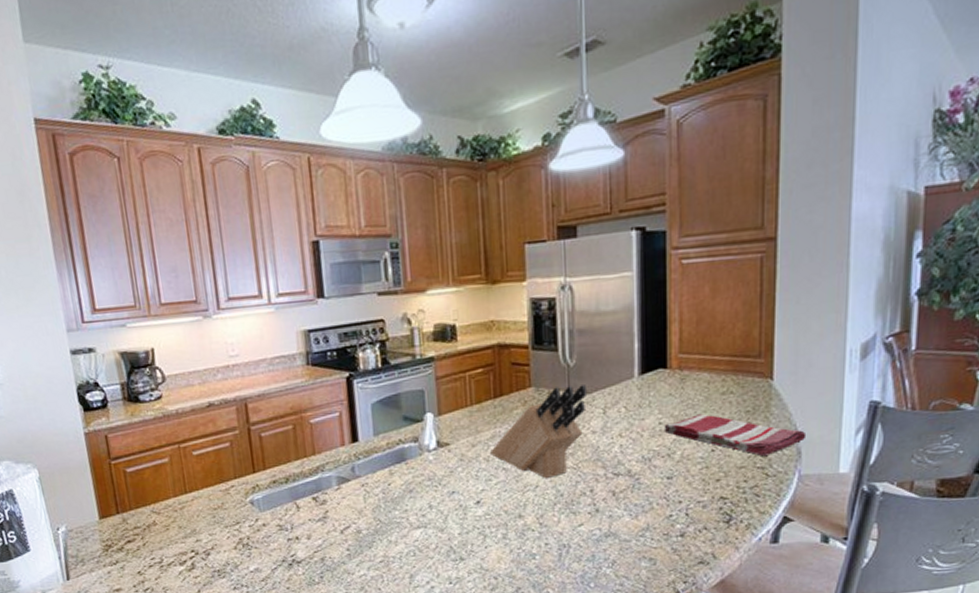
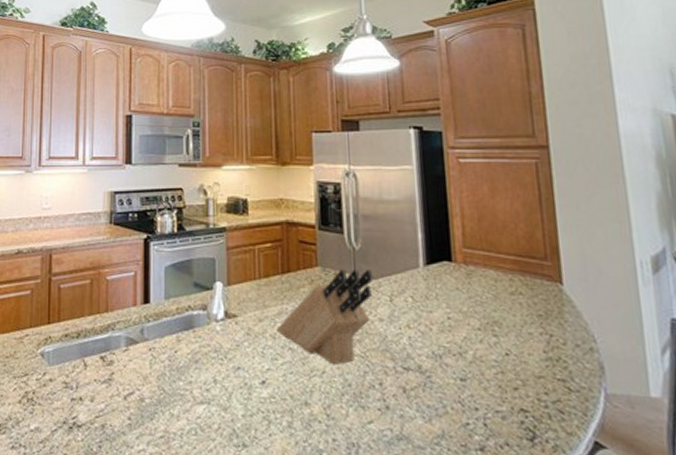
dish towel: present [664,414,807,457] -> none [453,313,608,368]

